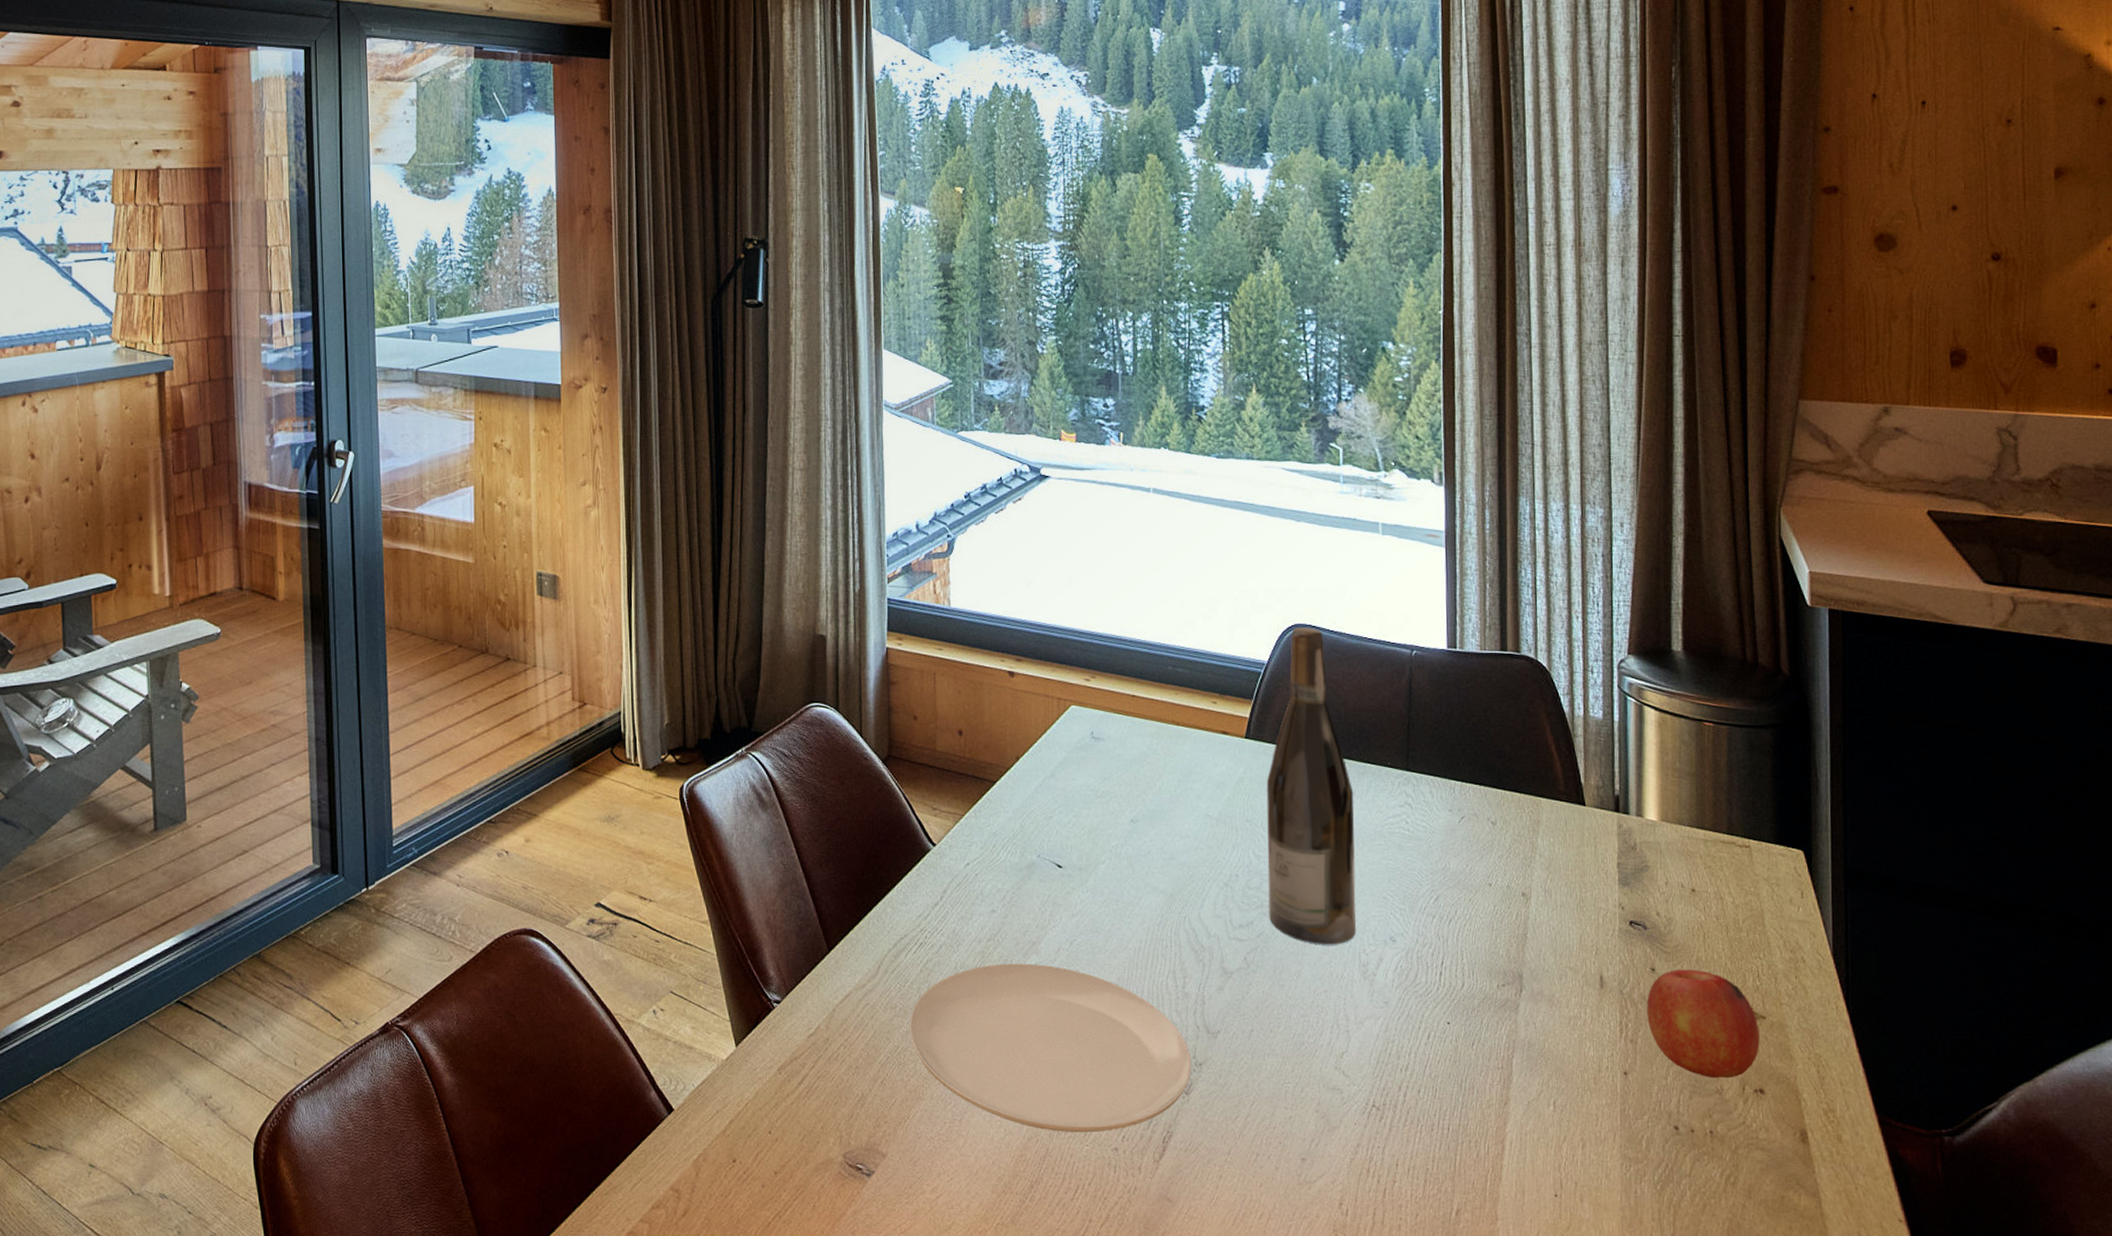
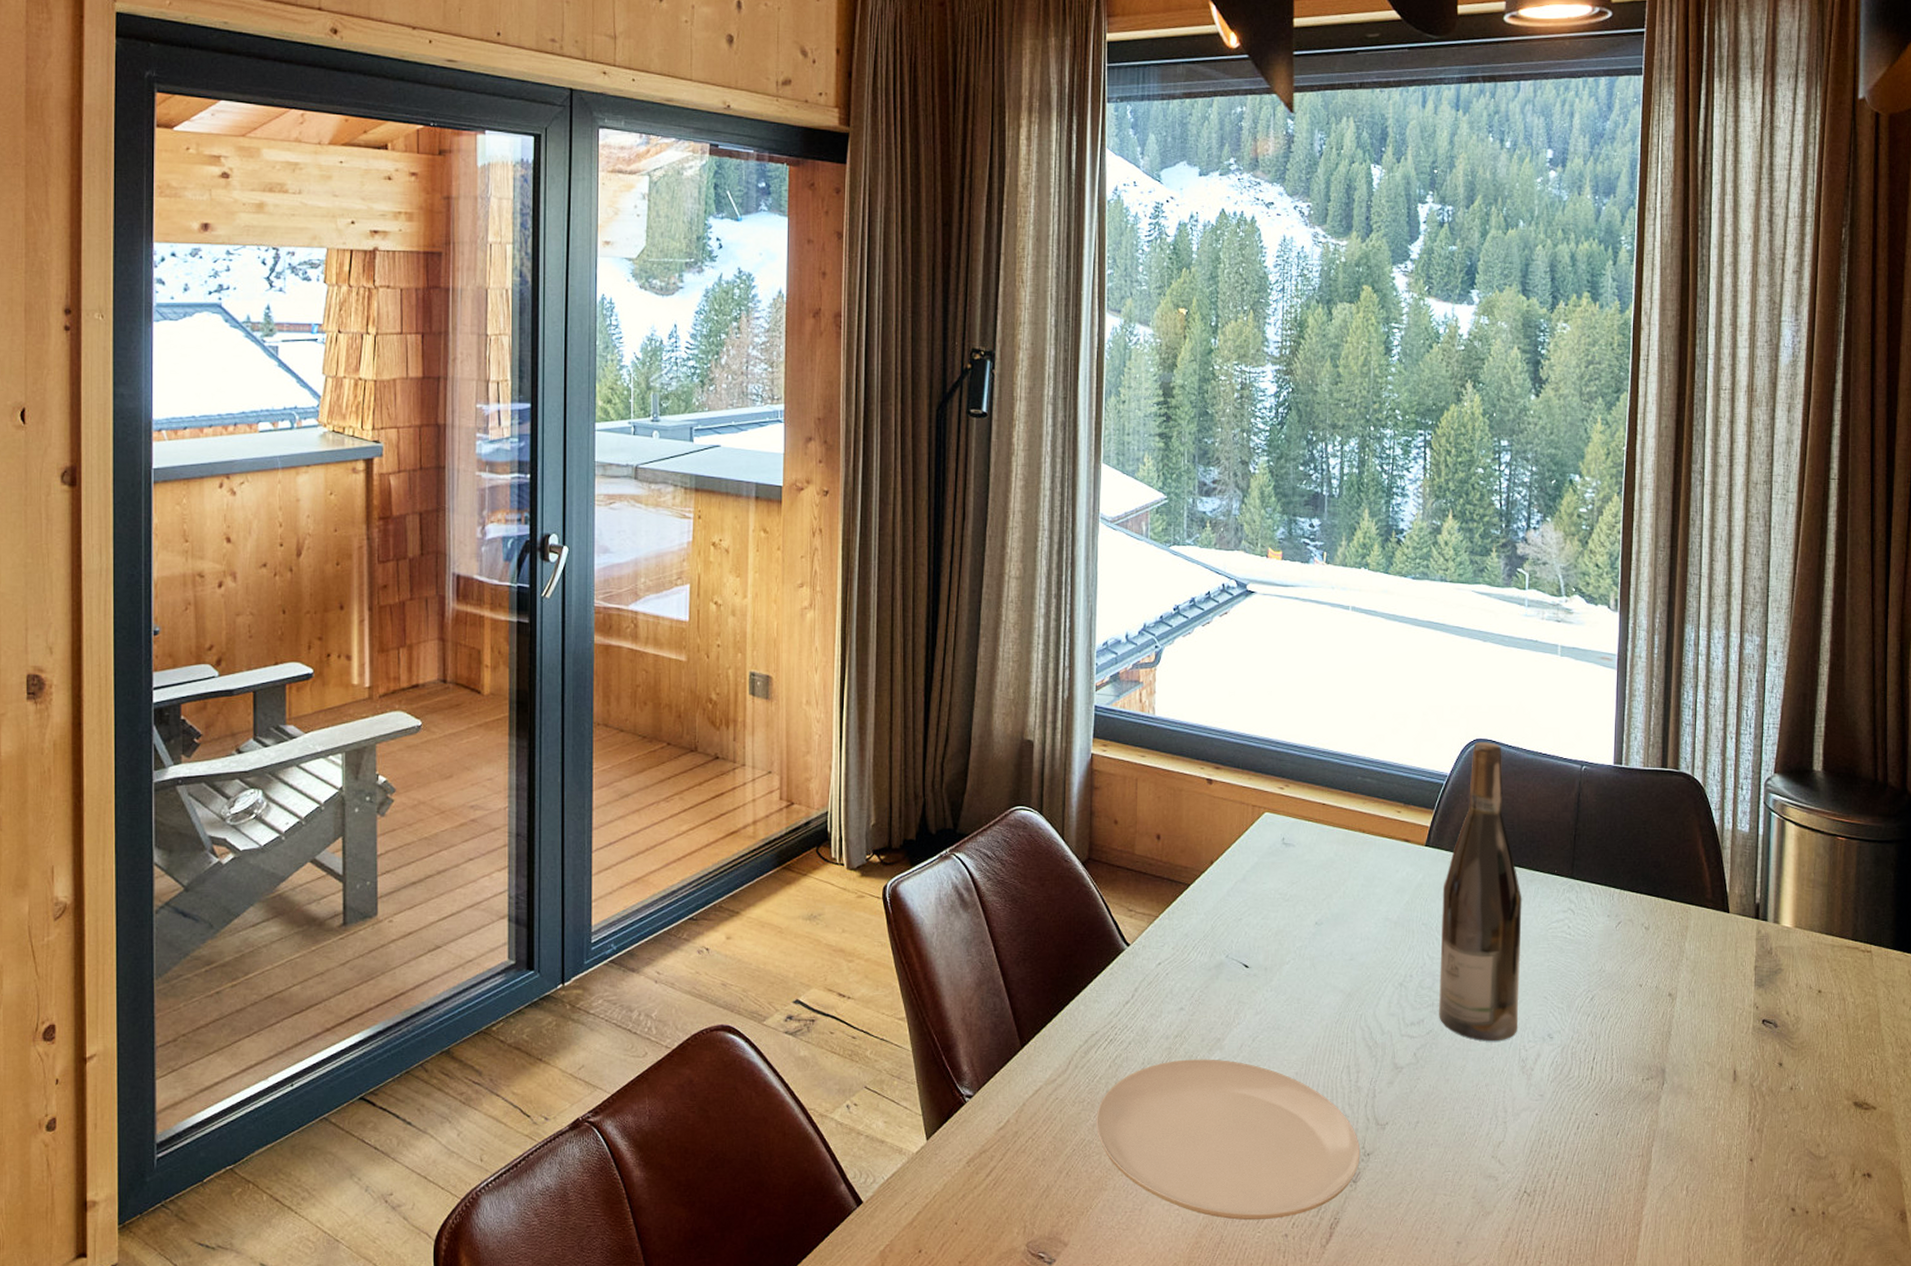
fruit: present [1646,969,1760,1079] -> none [1773,1063,1870,1164]

